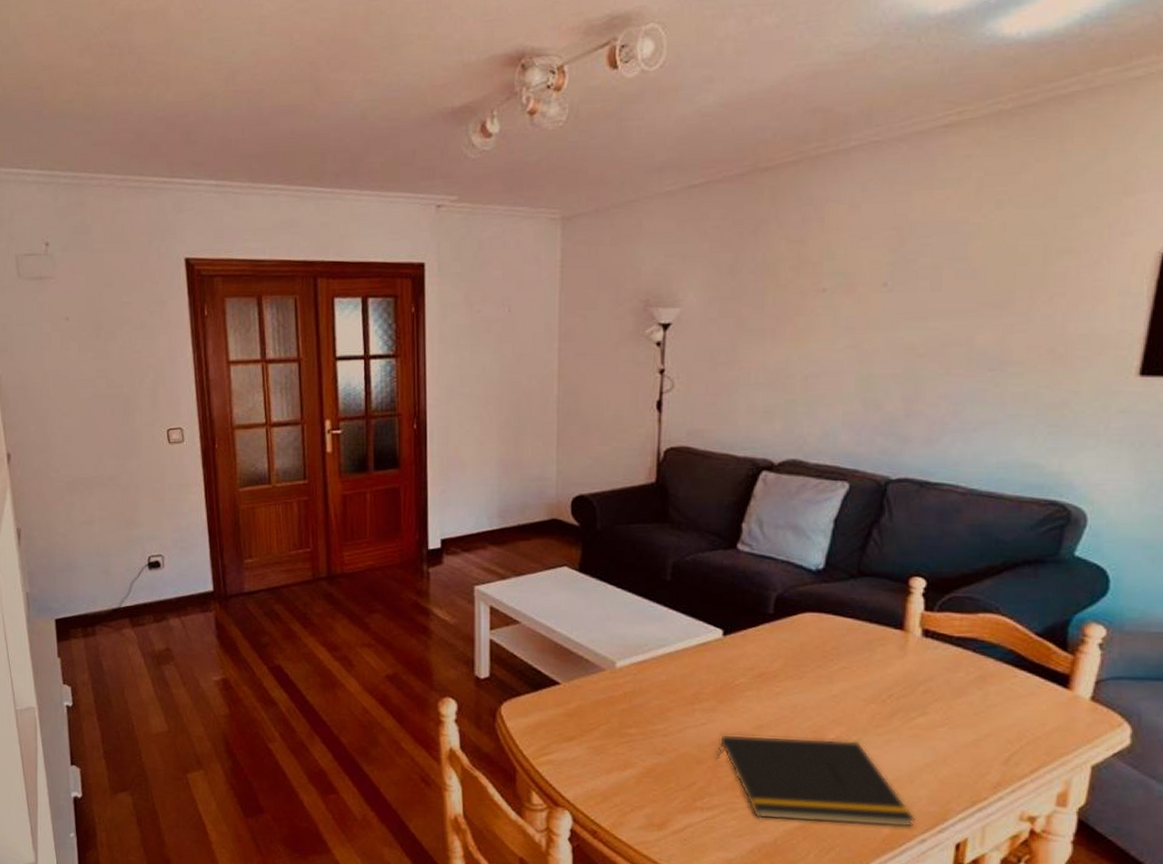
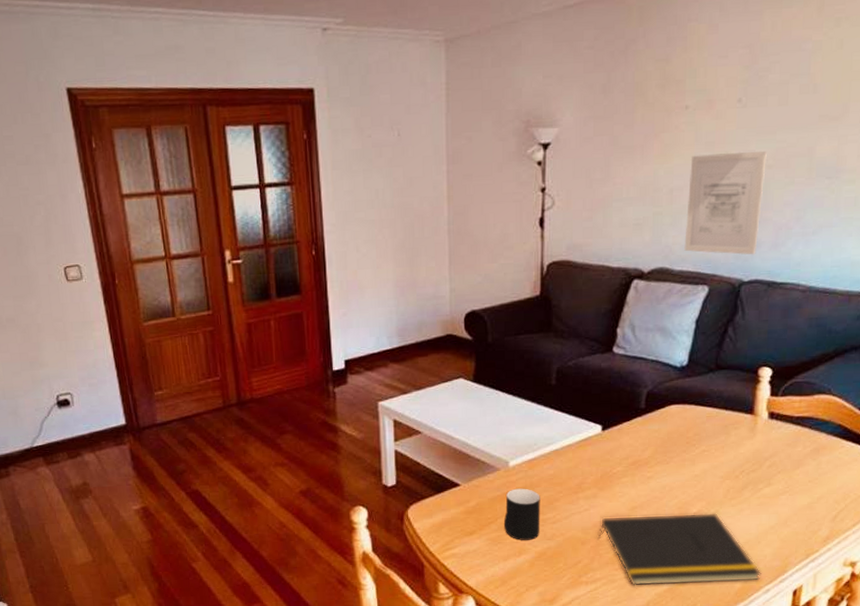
cup: none [607,693,650,753] -> present [503,488,540,540]
wall art: none [821,338,917,451] -> present [684,152,767,255]

